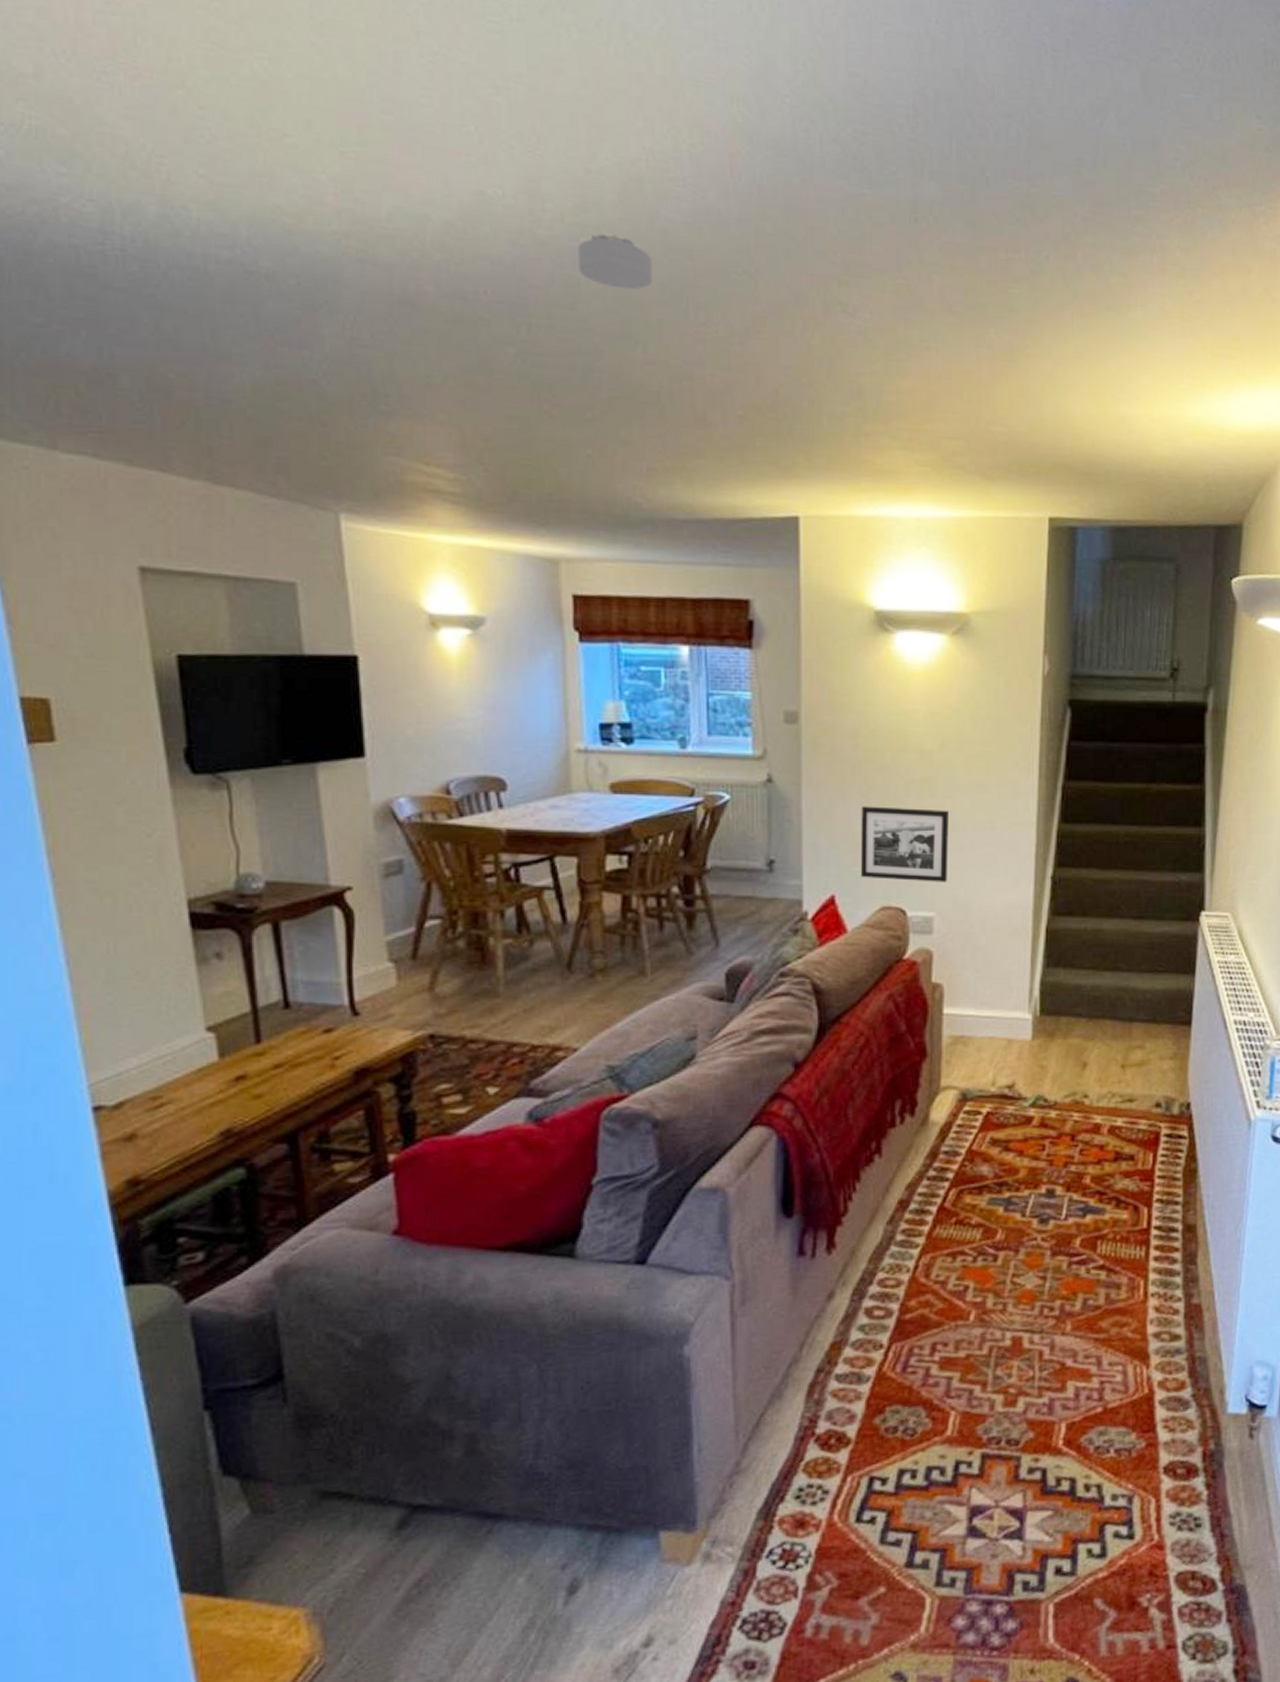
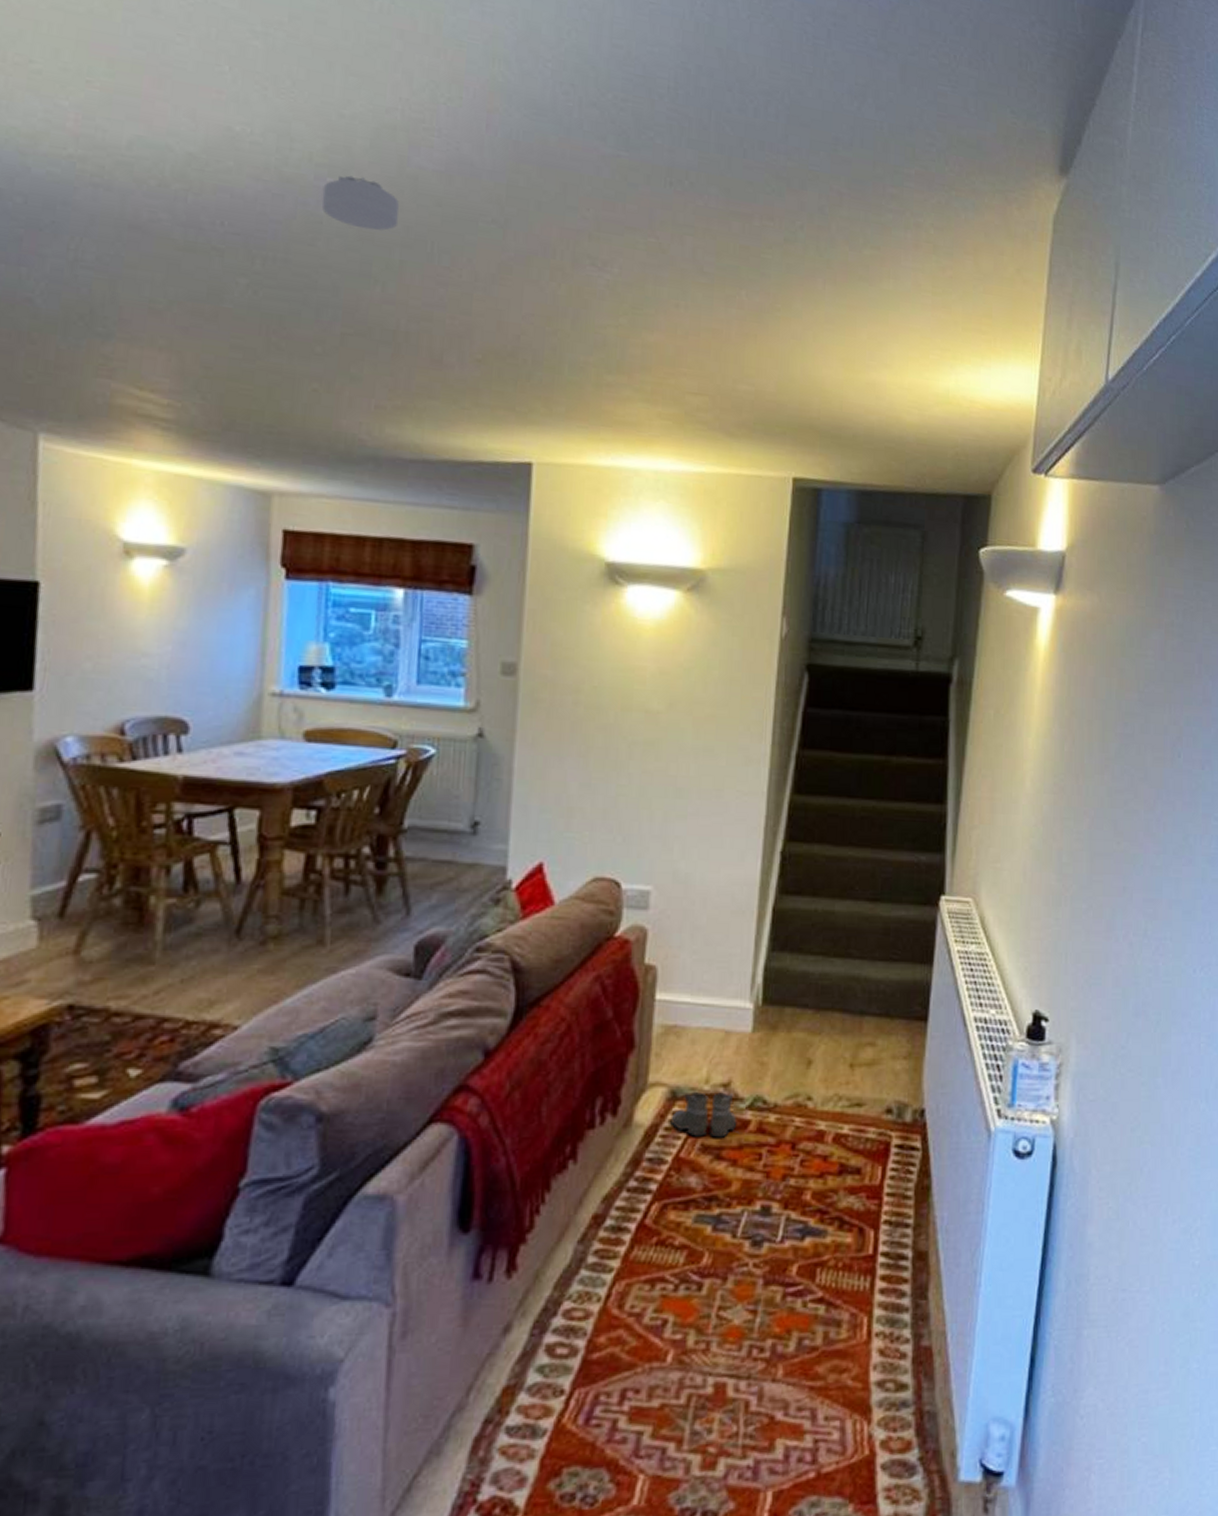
picture frame: present [860,806,949,882] -> none [572,767,673,853]
boots: none [962,1092,1025,1132] -> present [670,1091,740,1138]

